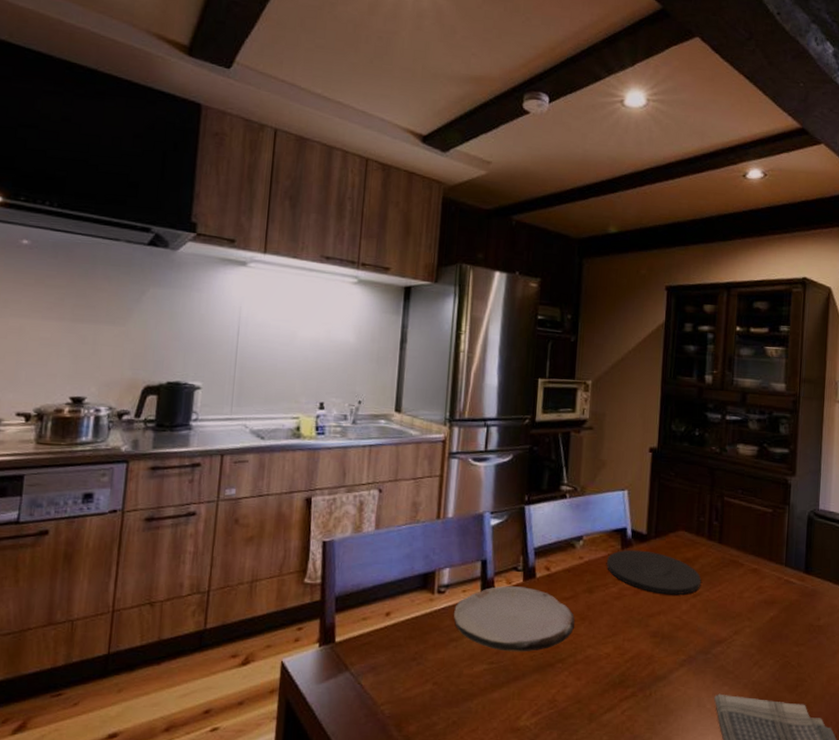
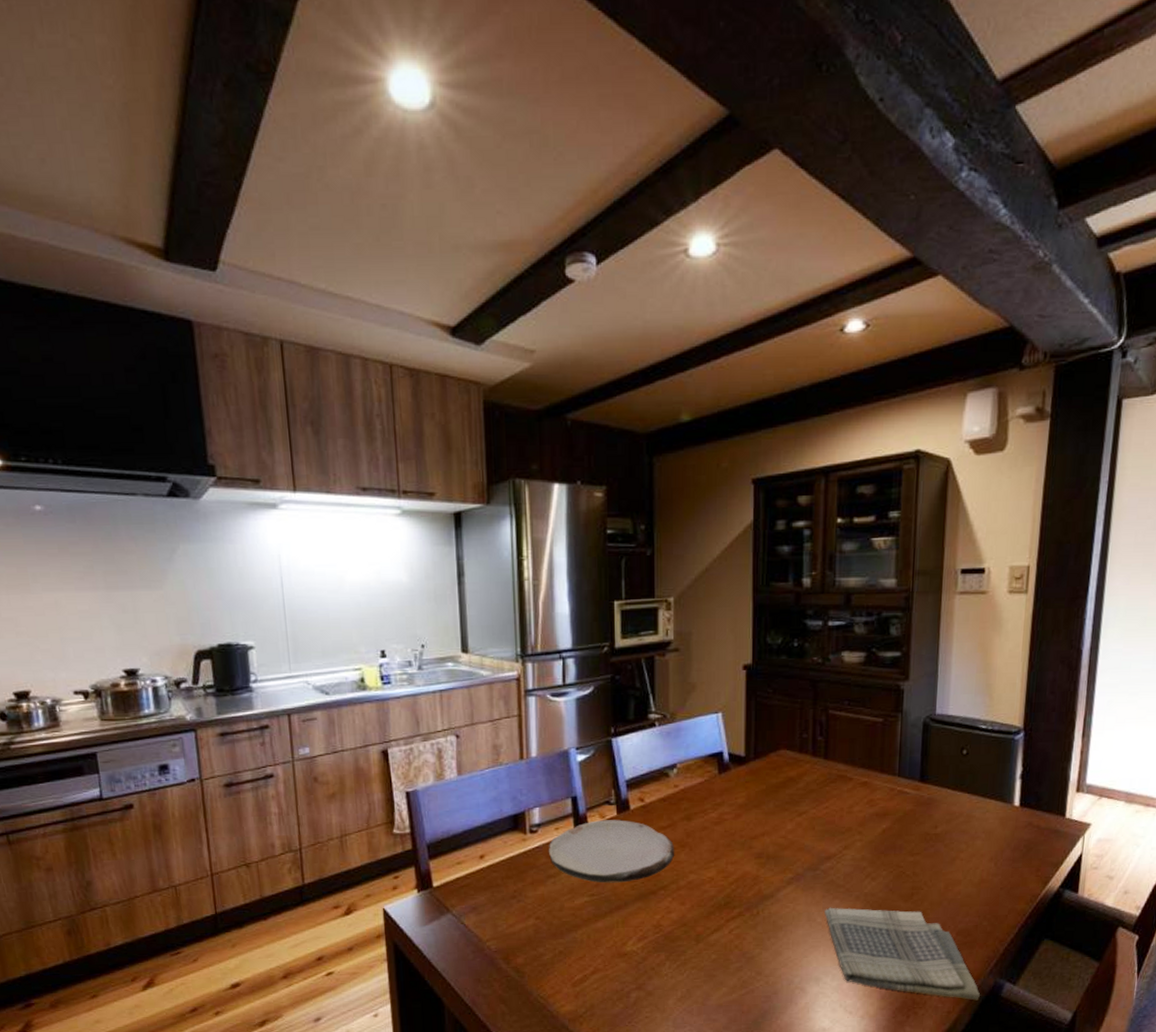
plate: present [607,549,701,595] -> none [704,773,806,816]

